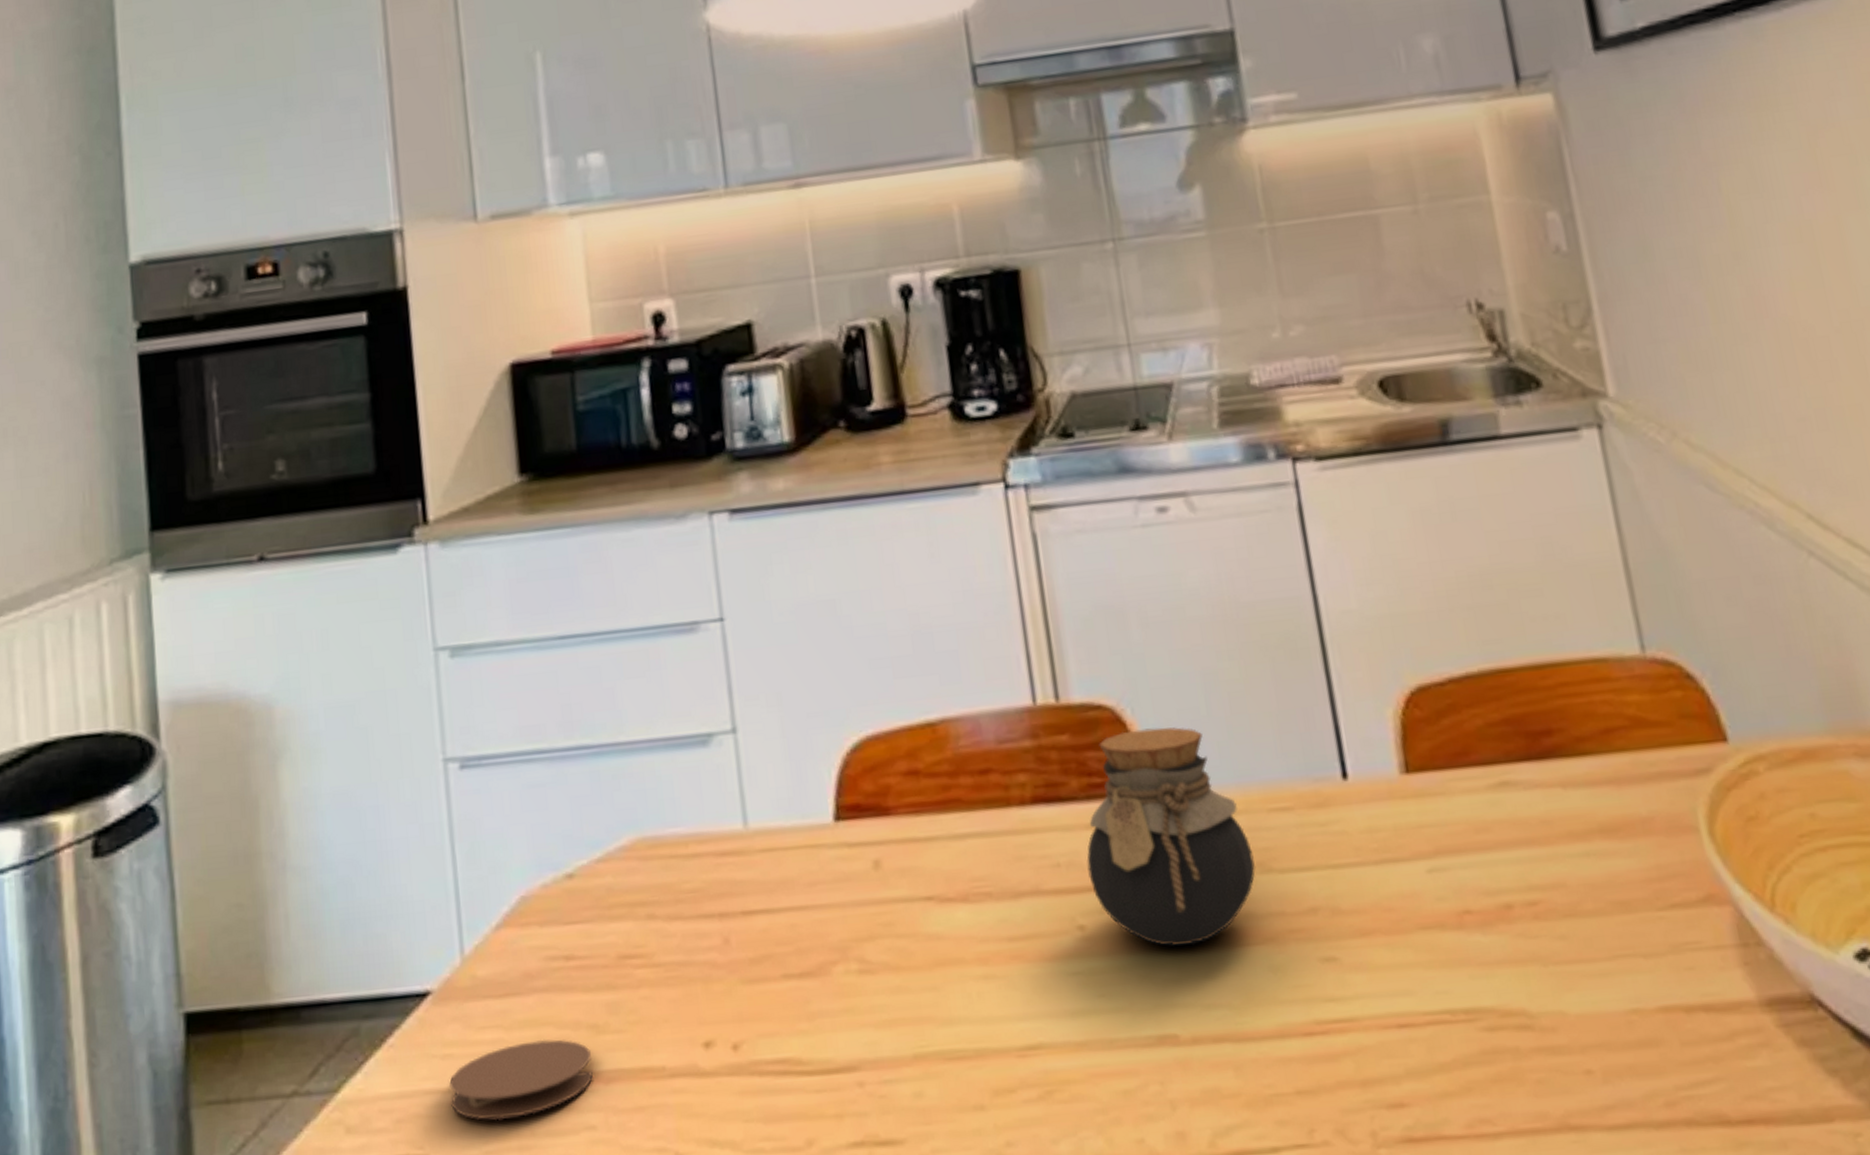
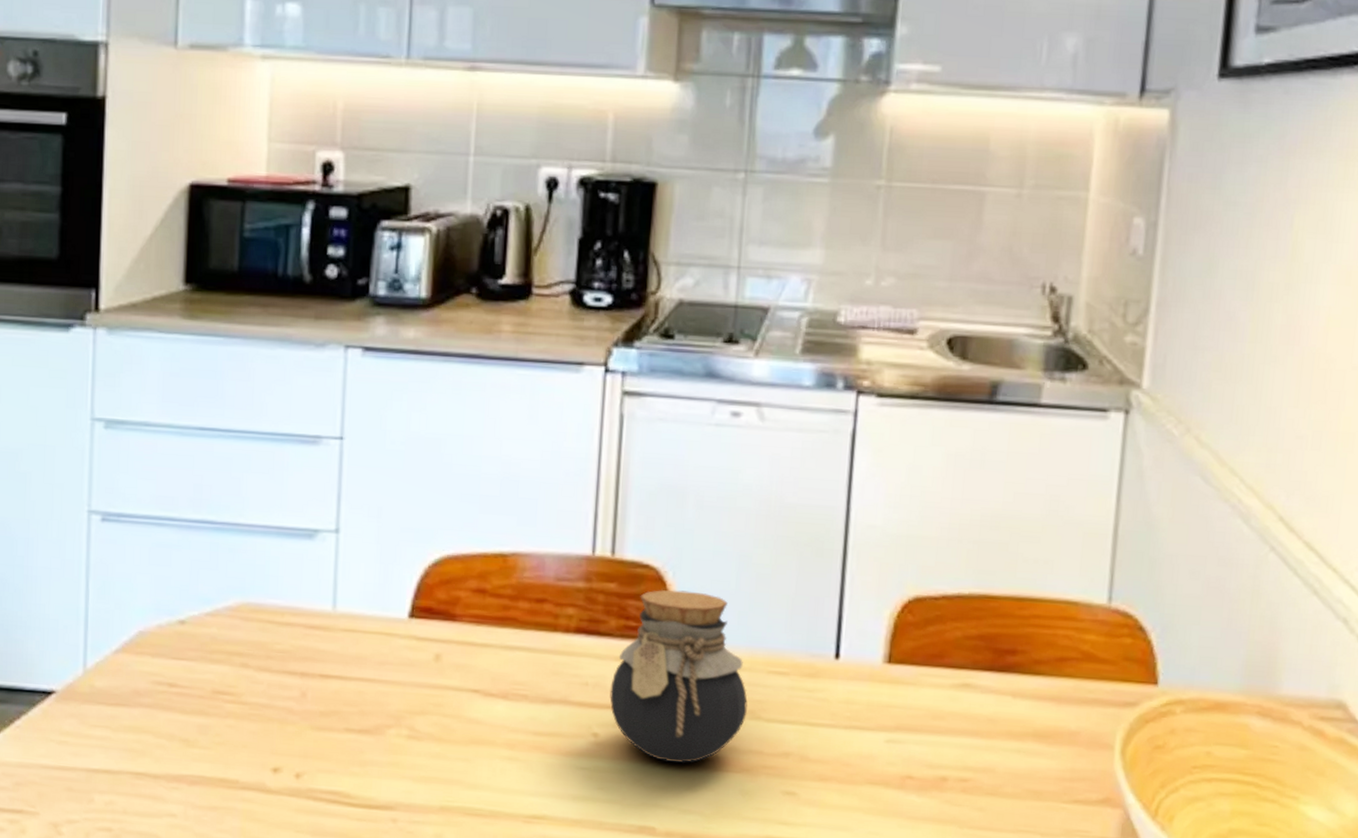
coaster: present [448,1039,593,1121] -> none [61,742,180,798]

